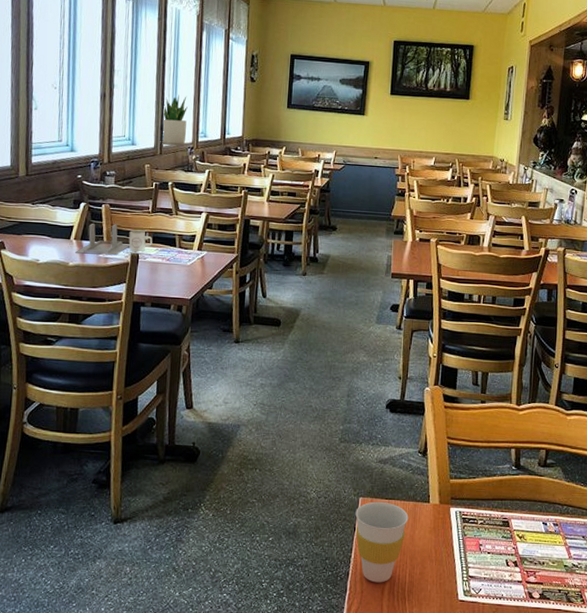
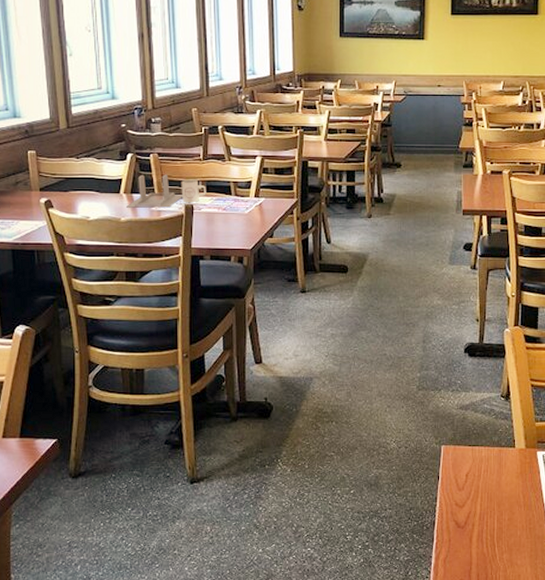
planter: present [160,95,188,147] -> none [206,30,234,87]
cup: present [355,501,409,583] -> none [438,449,494,531]

